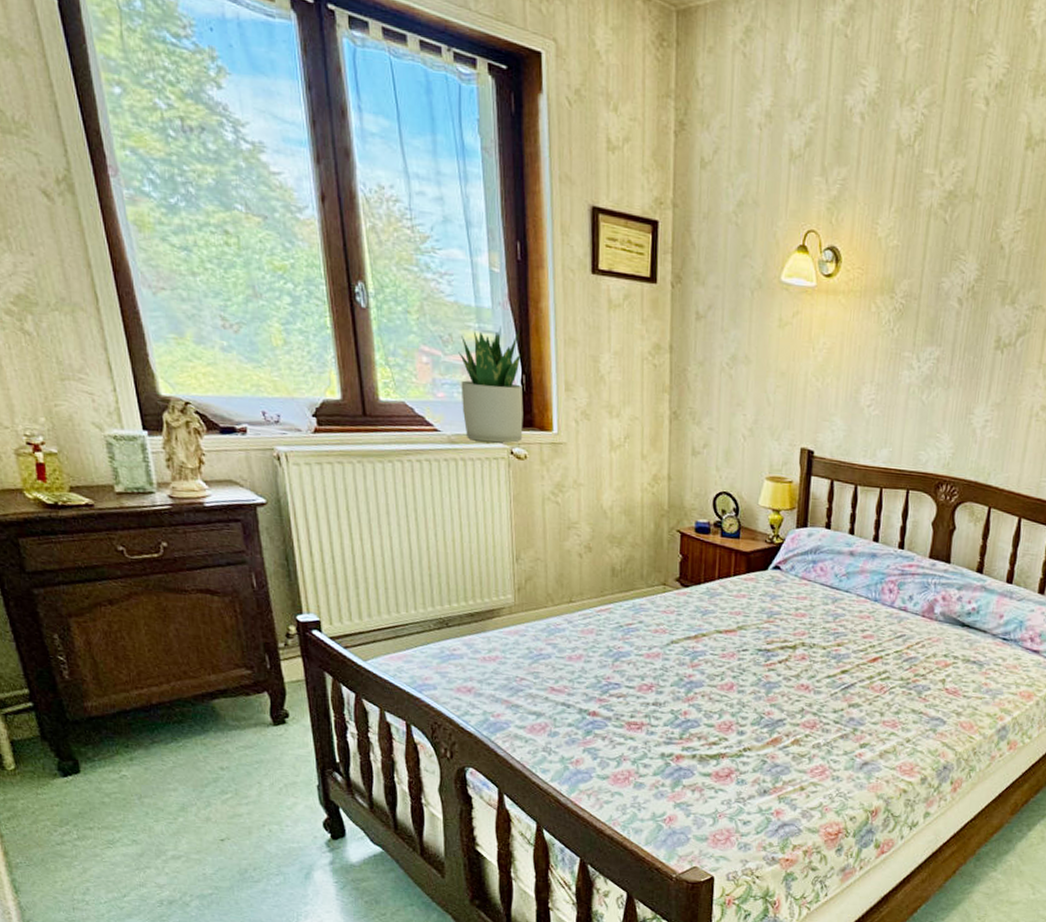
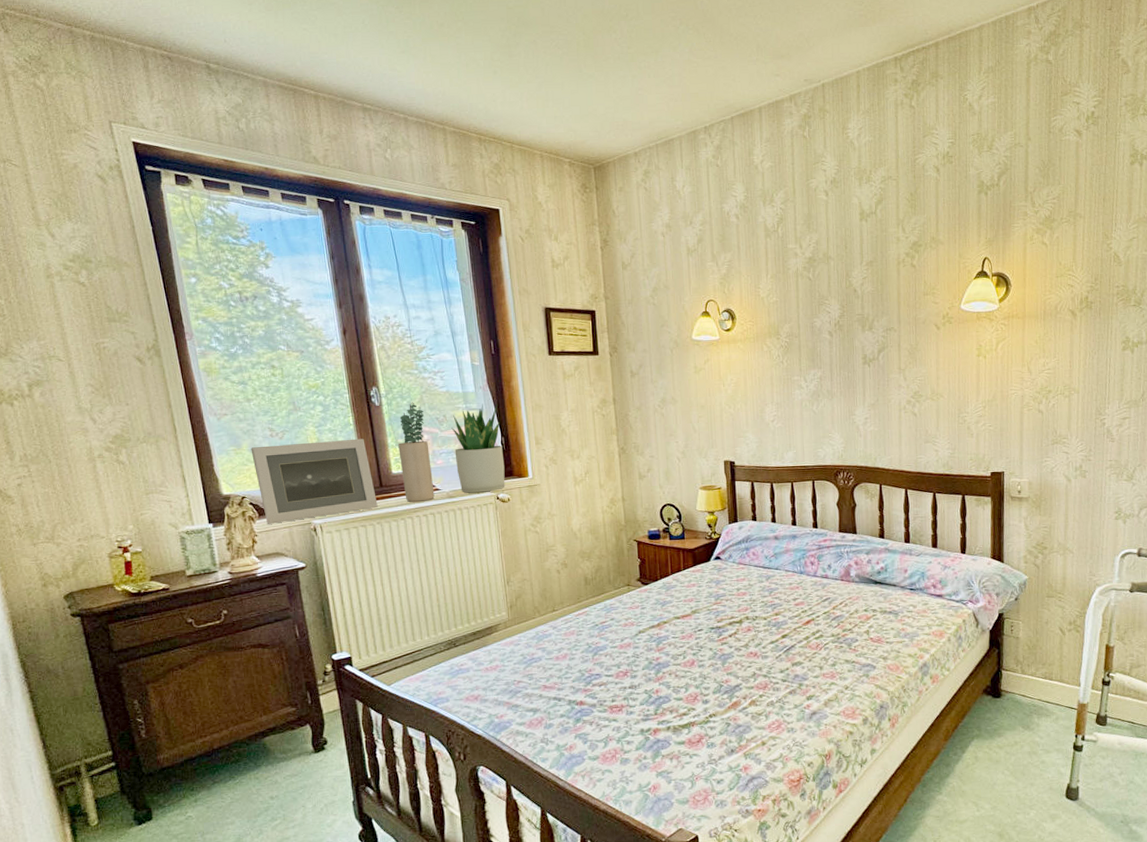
picture frame: none [197,338,359,443] -> present [251,438,378,524]
vase: none [389,309,432,443] -> present [398,402,435,502]

